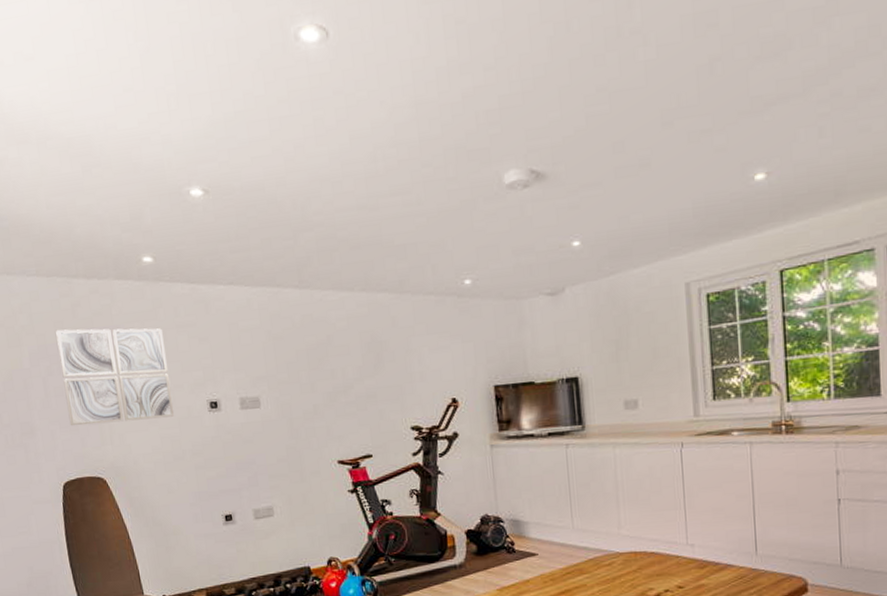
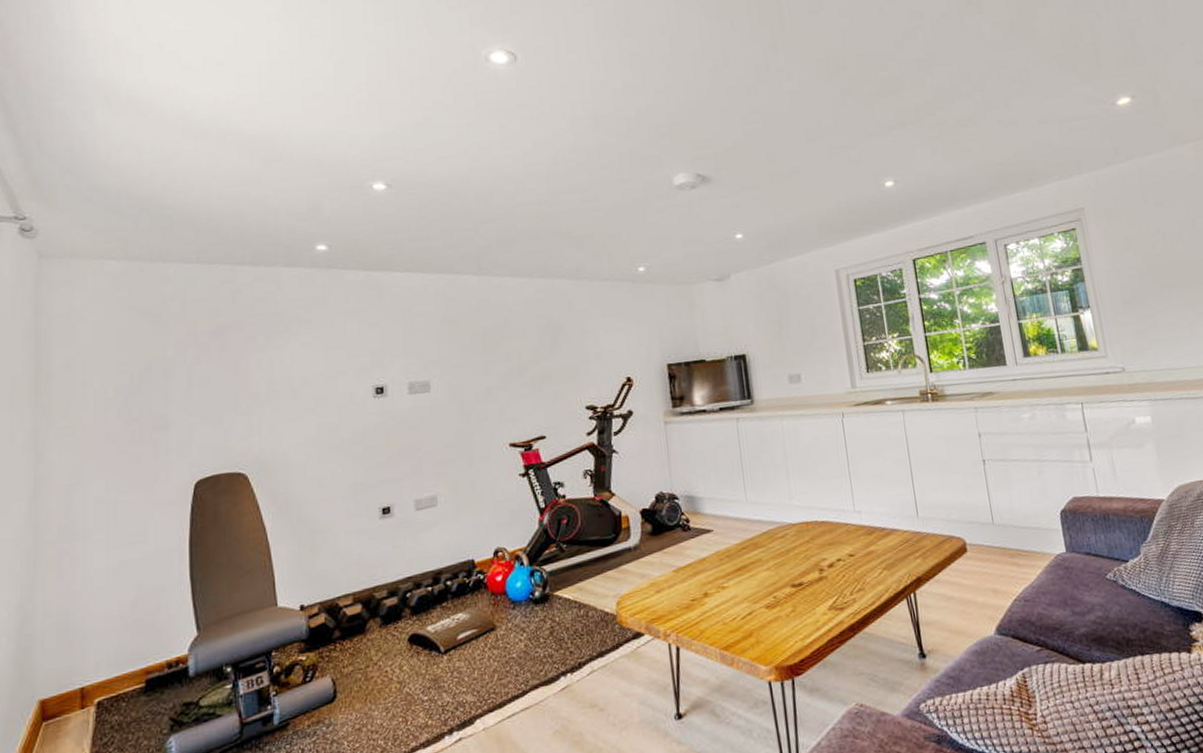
wall art: present [56,328,174,427] -> none [210,314,334,418]

